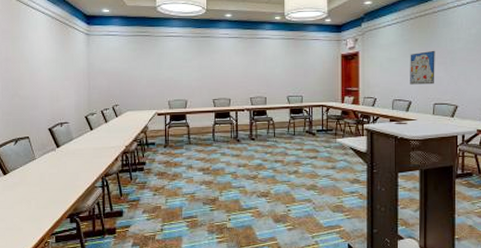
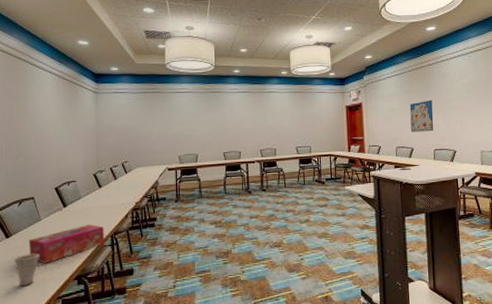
cup: none [11,191,34,222] -> present [14,253,39,287]
tissue box: none [24,165,96,201] -> present [28,224,105,264]

